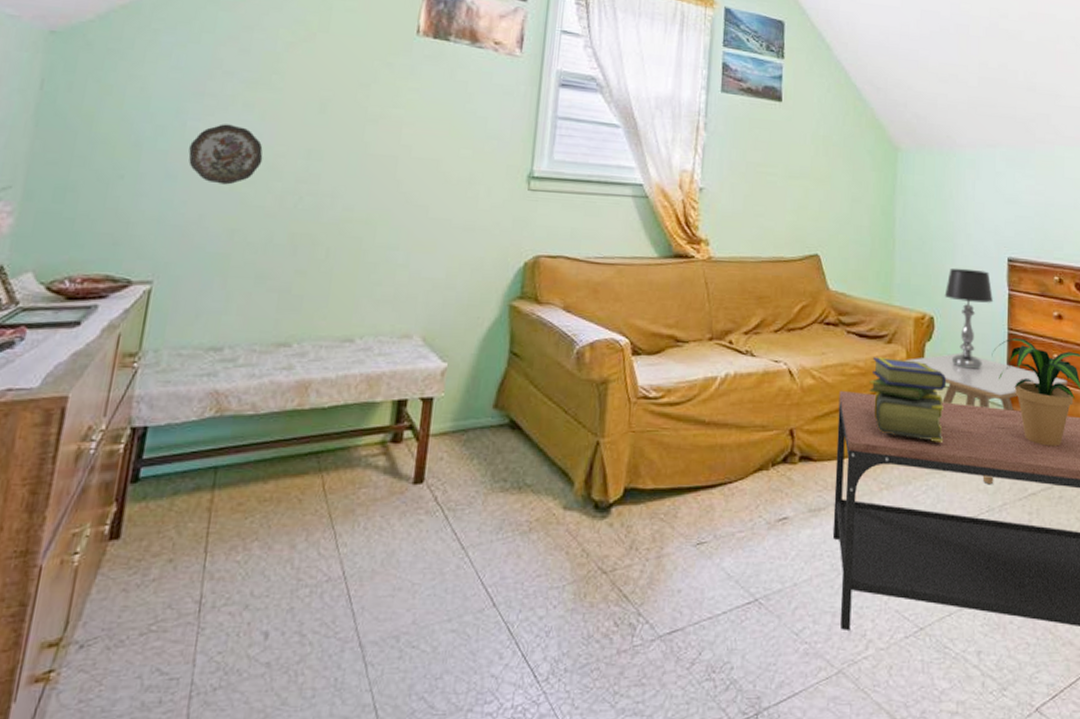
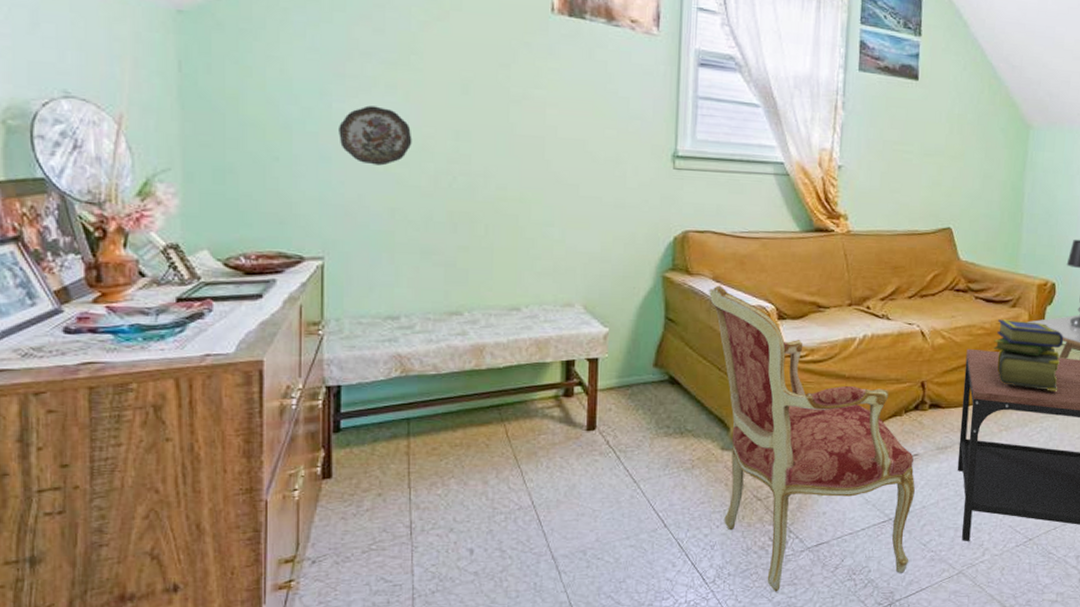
armchair: none [558,316,785,695] -> present [709,285,915,592]

